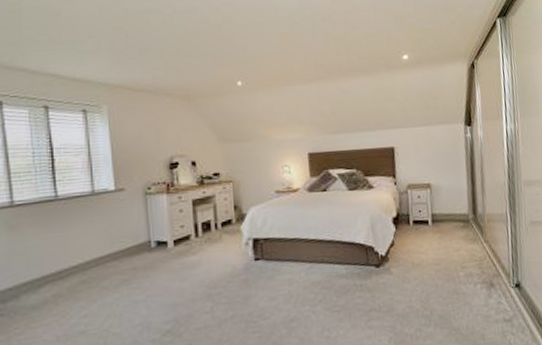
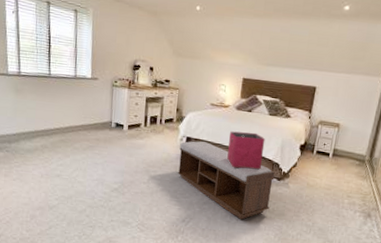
bench: none [246,240,374,330] -> present [177,141,275,220]
storage bin: none [306,215,353,264] -> present [227,131,266,169]

